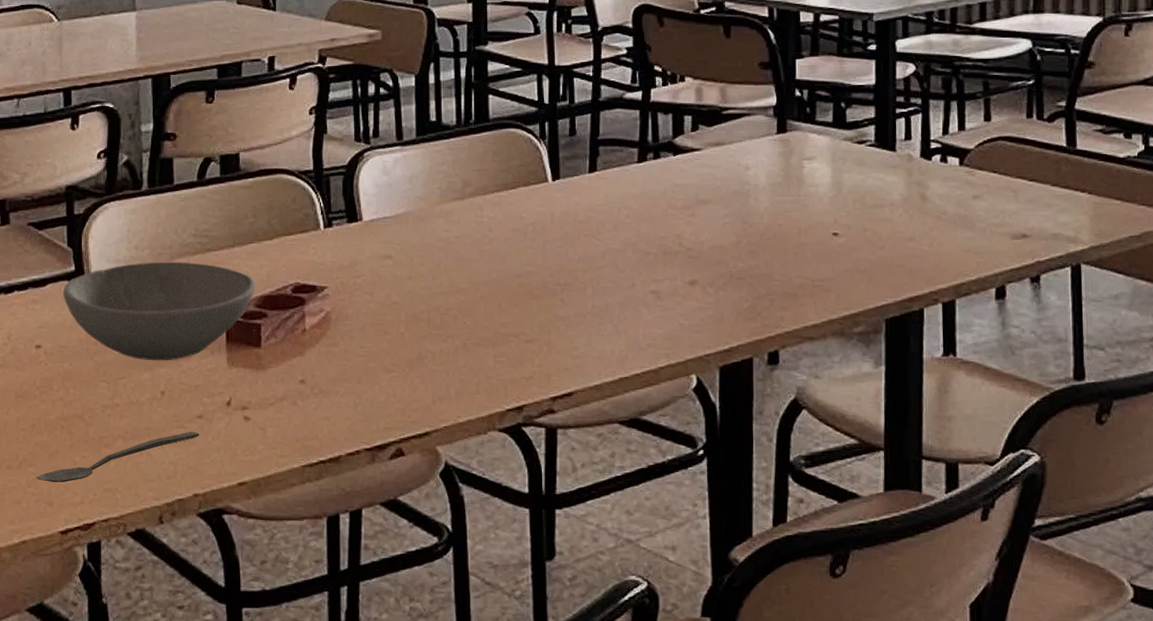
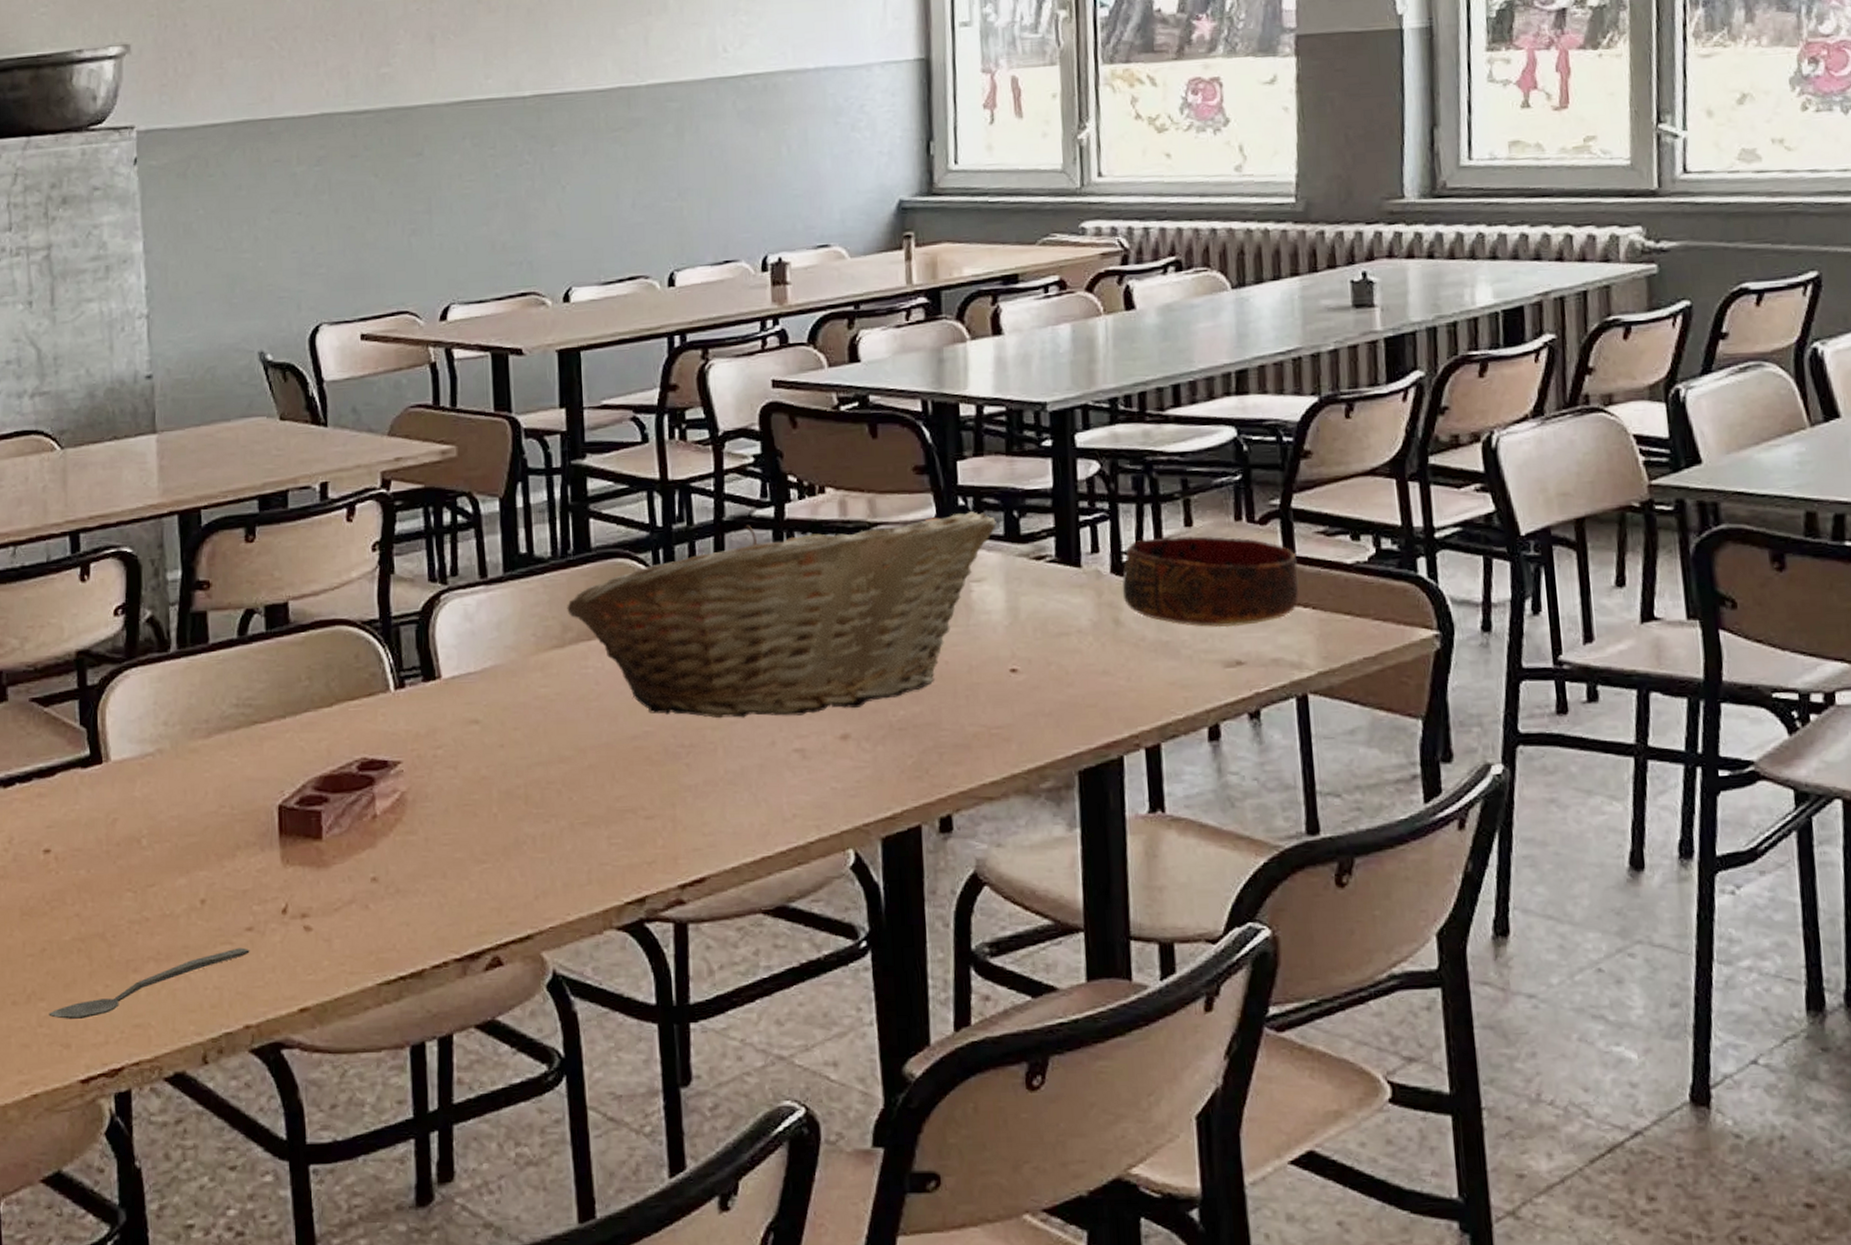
bowl: present [63,261,256,361] -> none [76,737,314,863]
fruit basket: none [468,100,827,264] -> present [567,510,997,719]
bowl: none [929,129,1078,206] -> present [1121,536,1299,628]

